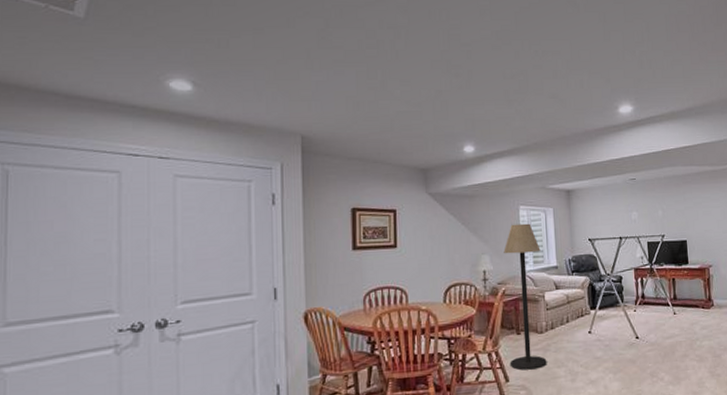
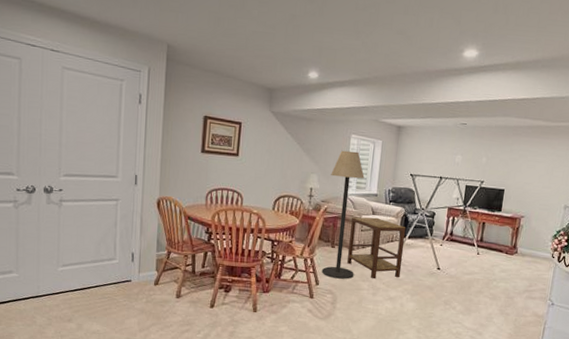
side table: none [534,292,598,363] -> present [347,216,406,279]

